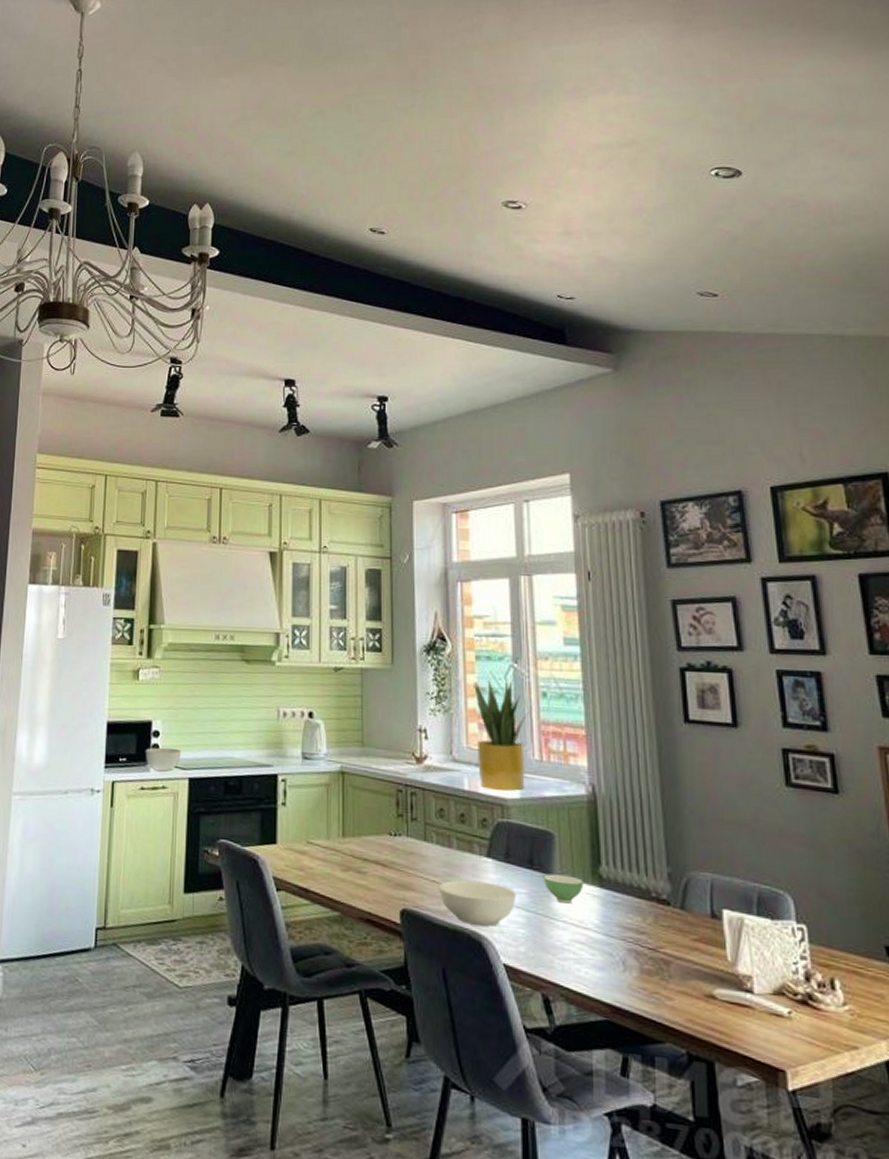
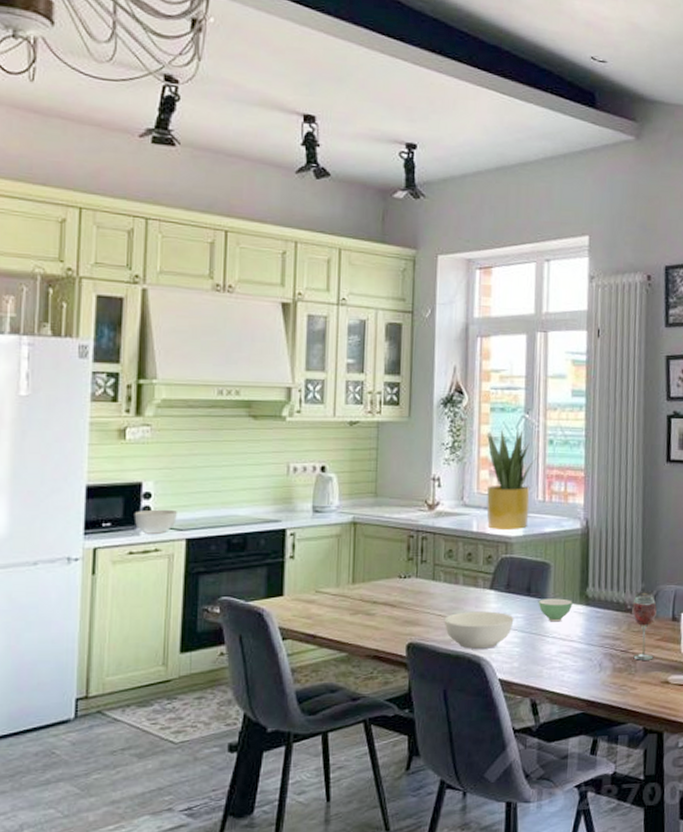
wineglass: none [658,876,692,965] -> present [632,591,657,660]

